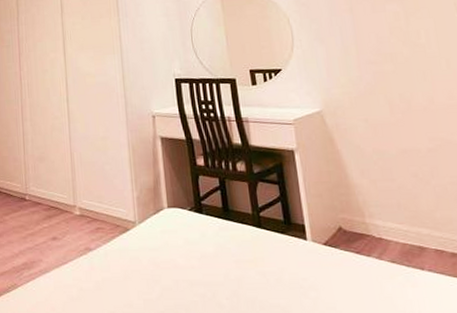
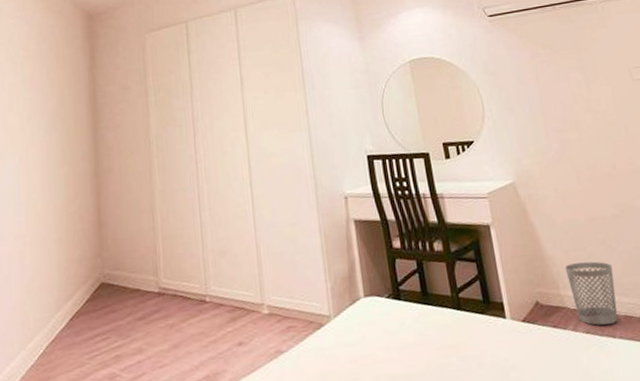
wastebasket: none [371,193,428,256] -> present [564,261,618,325]

